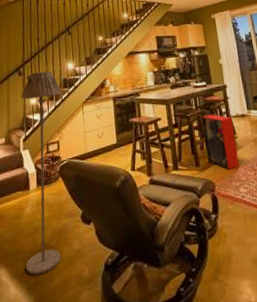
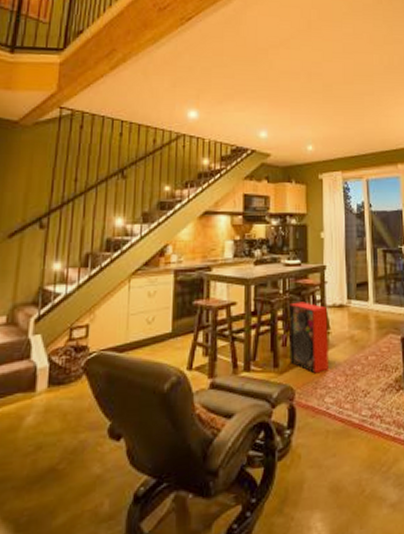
floor lamp: present [21,71,61,275] -> none [15,226,101,512]

